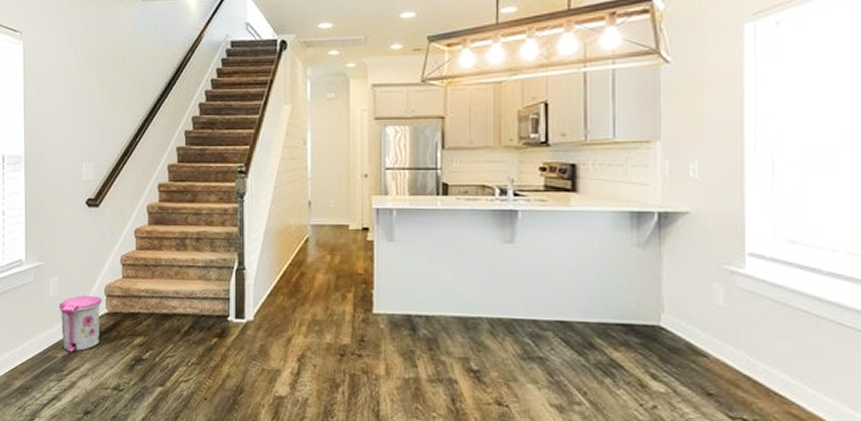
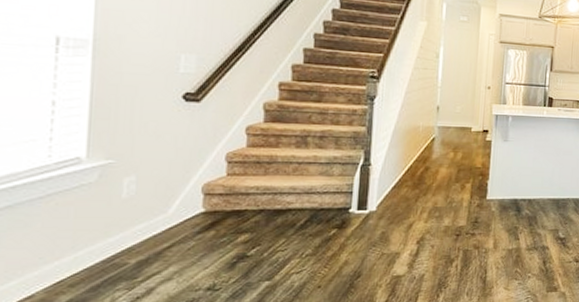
trash can: present [58,295,102,353] -> none [134,195,197,258]

